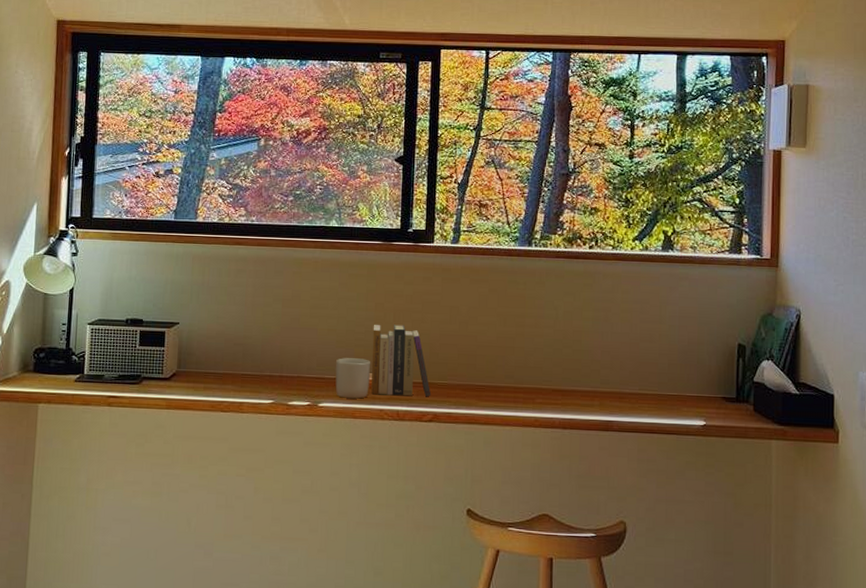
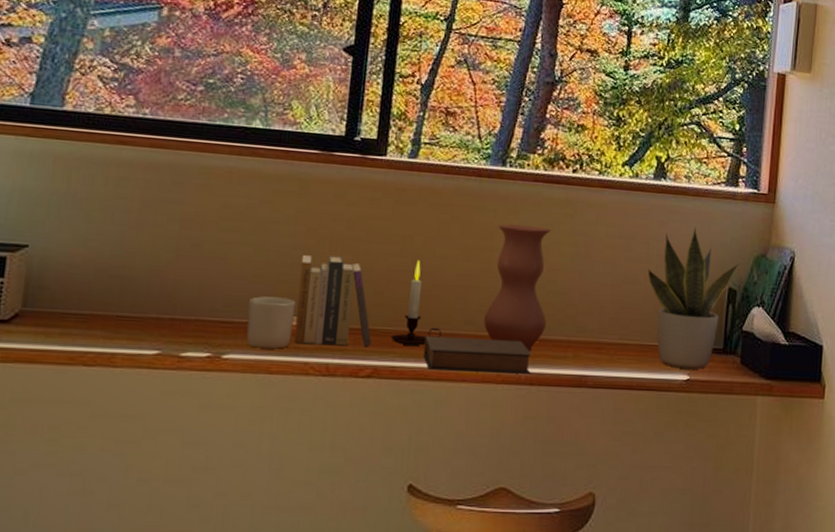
candle: none [446,326,486,396] -> present [390,260,441,346]
book: none [473,388,564,419] -> present [423,336,532,374]
vase: none [521,294,574,400] -> present [484,223,551,351]
potted plant: none [661,290,747,416] -> present [647,226,740,369]

